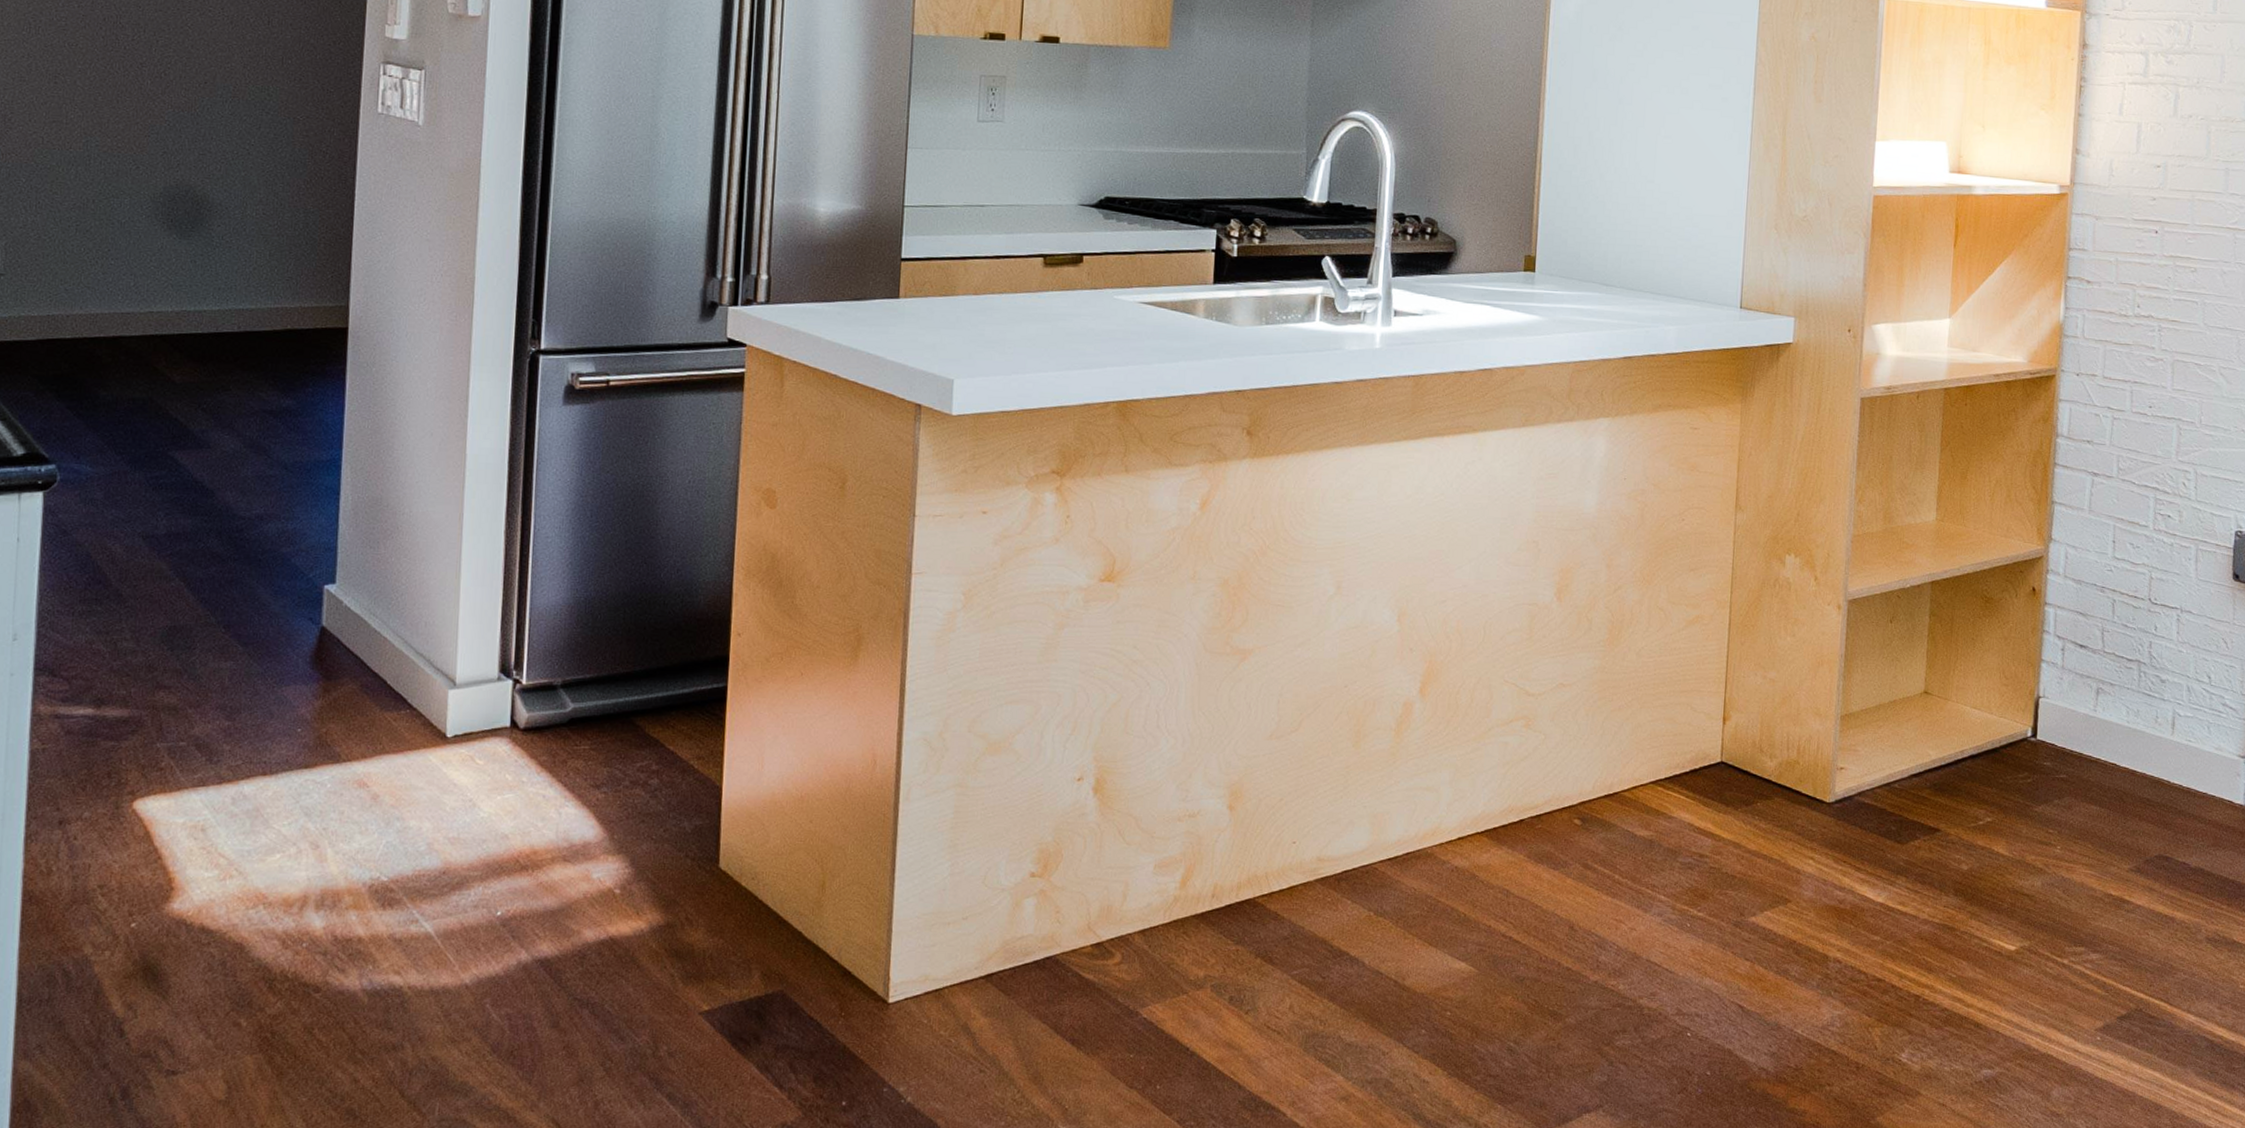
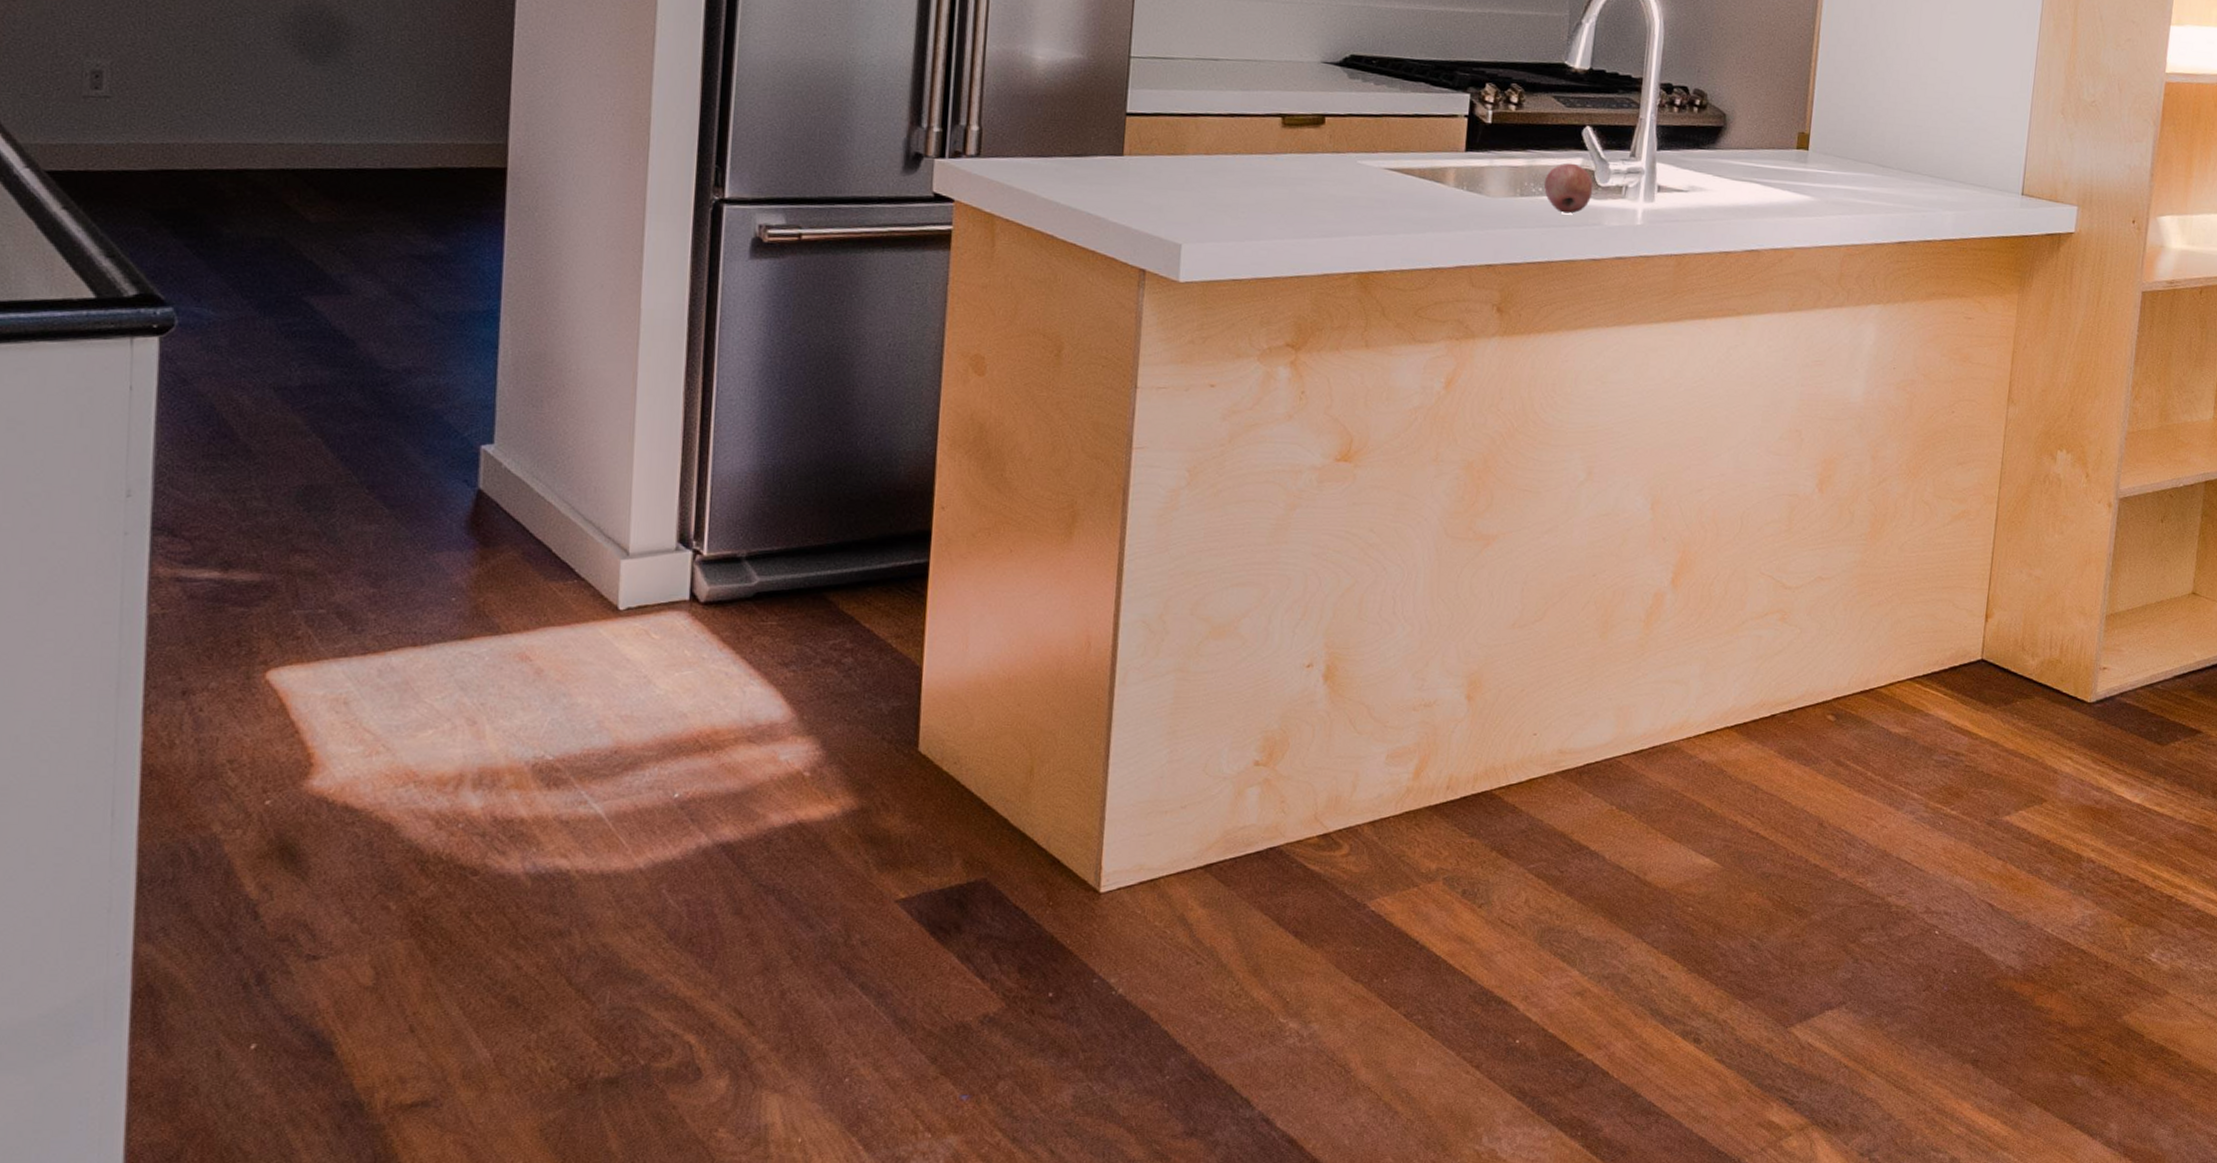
fruit: none [1287,291,1334,340] -> present [1543,163,1593,214]

